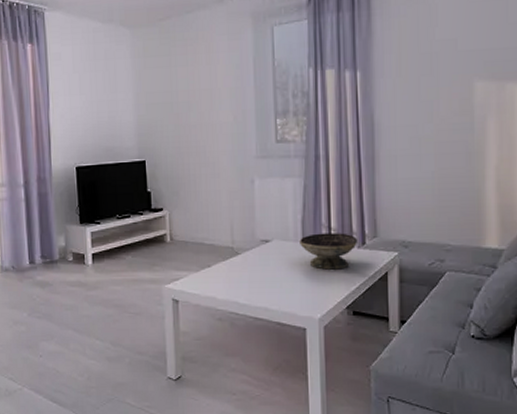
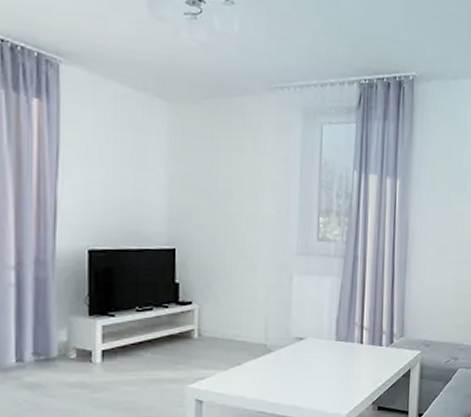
decorative bowl: present [300,233,359,270] -> none [333,332,387,367]

